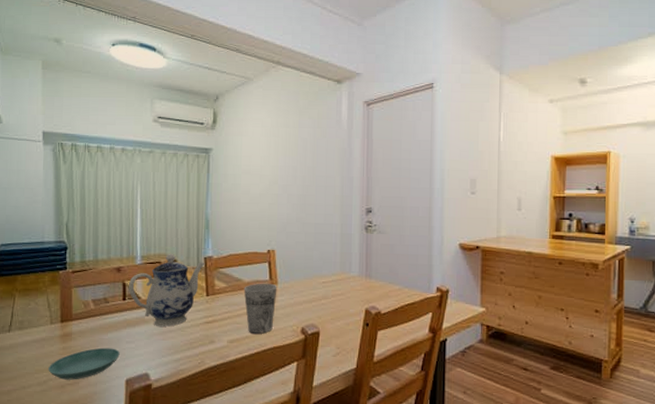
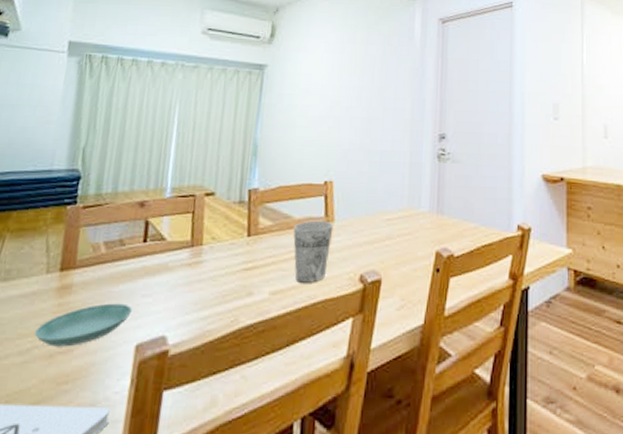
teapot: present [128,254,205,327] -> none [151,185,249,275]

